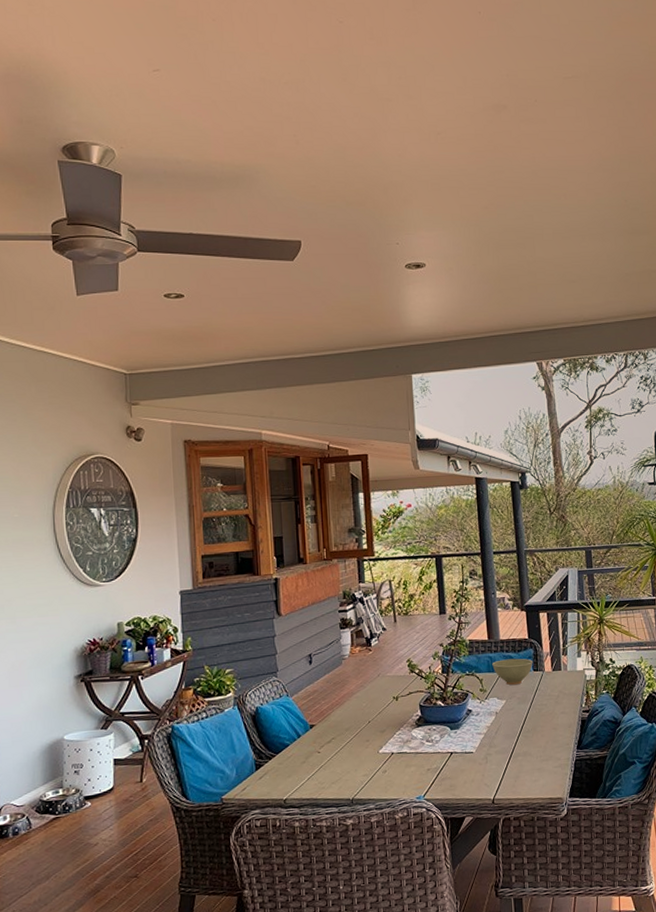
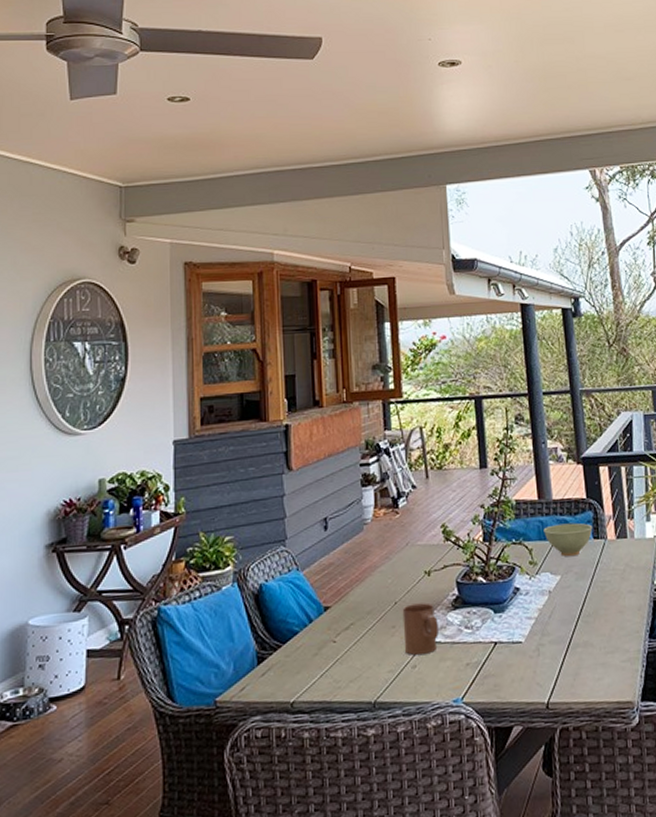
cup: none [375,721,405,763] -> present [402,602,438,656]

